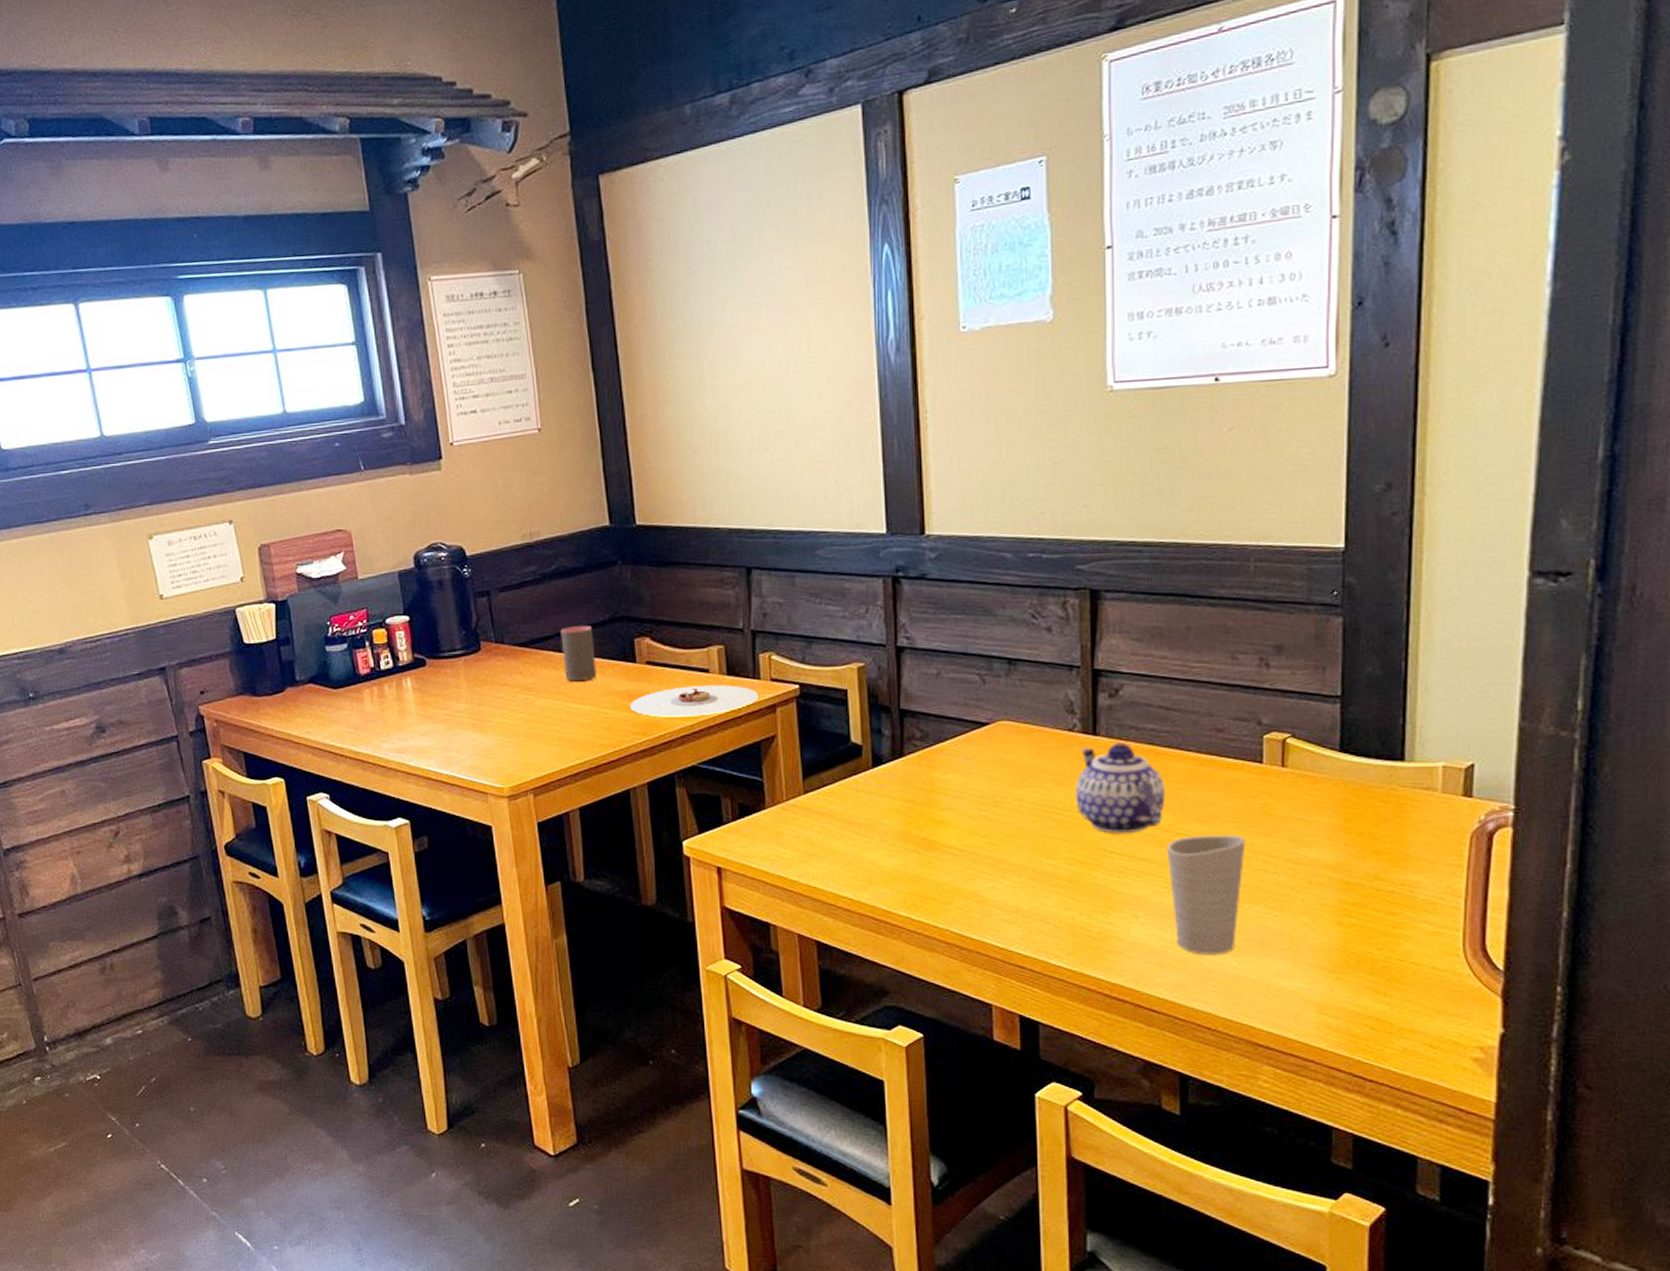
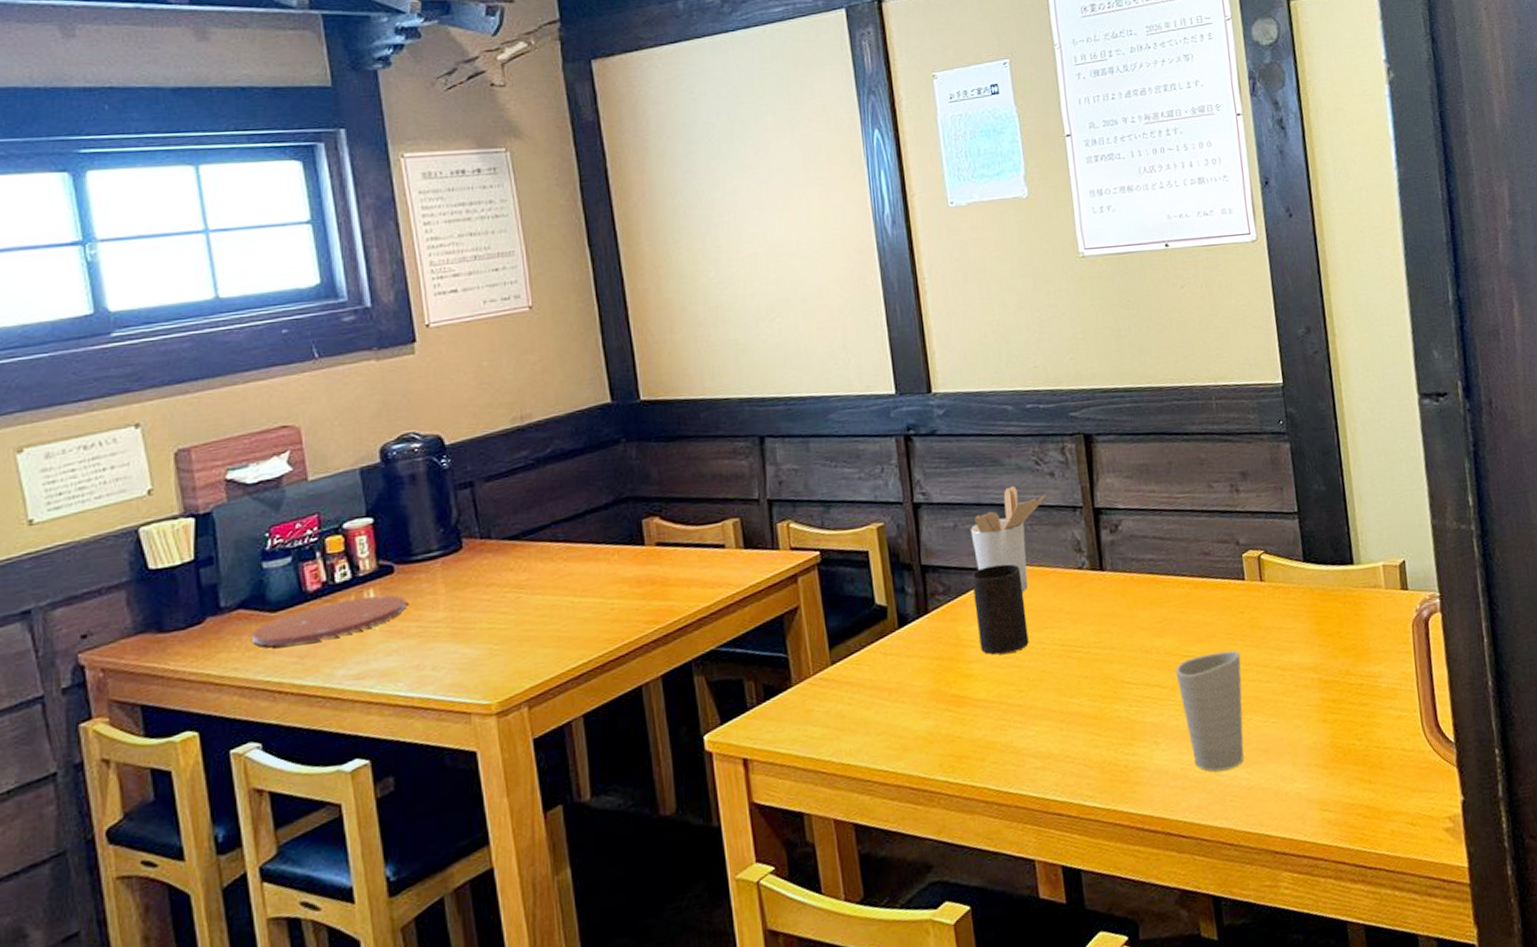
plate: none [320,683,437,718] -> present [252,595,407,647]
cup: present [560,626,596,682] -> none [558,510,600,573]
plate: present [629,685,758,717] -> none [638,558,778,602]
cup: none [952,717,1006,805] -> present [971,564,1029,655]
utensil holder: none [954,638,1041,747] -> present [970,485,1047,592]
teapot: present [1075,744,1166,834] -> none [1090,575,1169,665]

